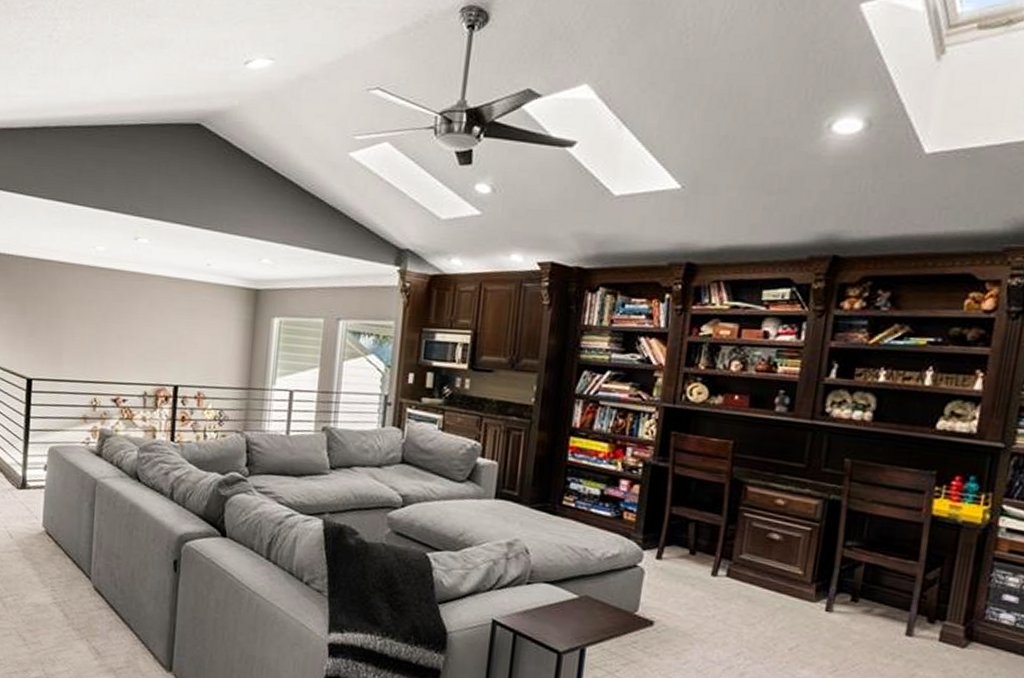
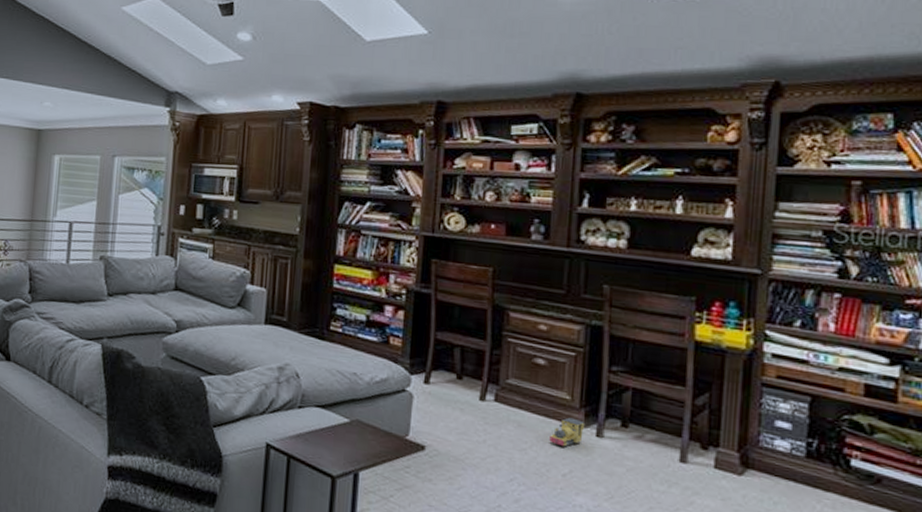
toy train: none [778,592,815,622] -> present [549,417,584,447]

